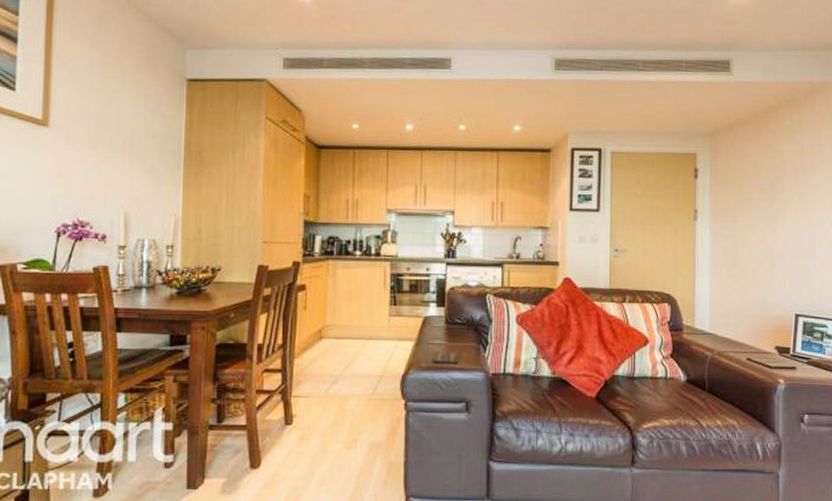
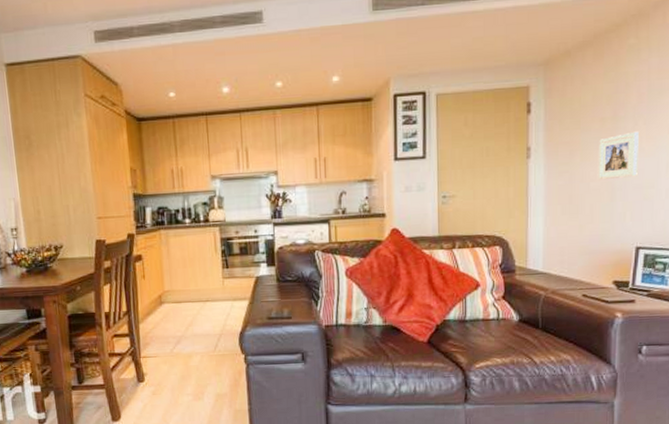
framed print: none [758,204,795,247] -> present [597,131,639,180]

